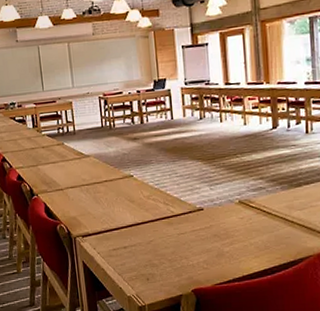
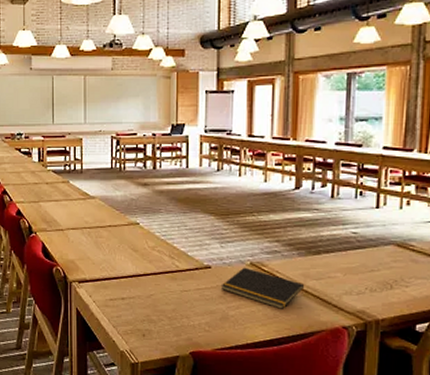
notepad: none [214,205,291,241] -> present [220,267,305,309]

